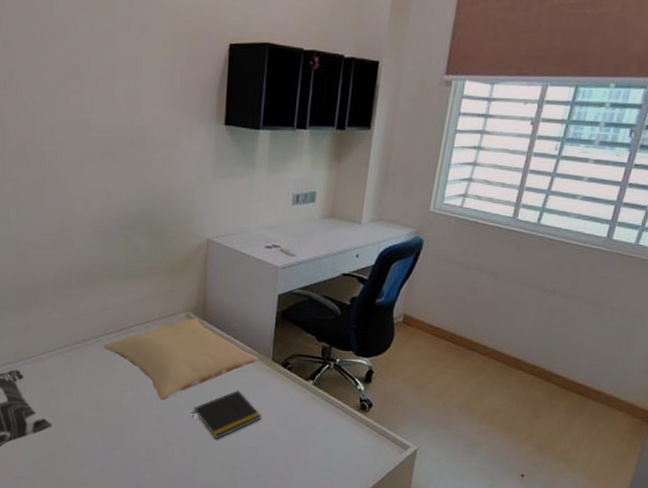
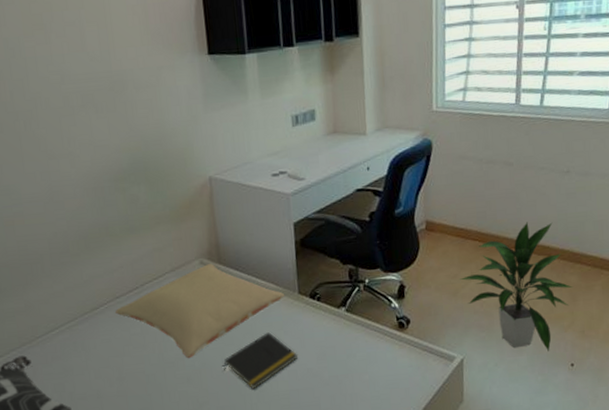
indoor plant: none [427,333,537,459] -> present [460,222,573,351]

